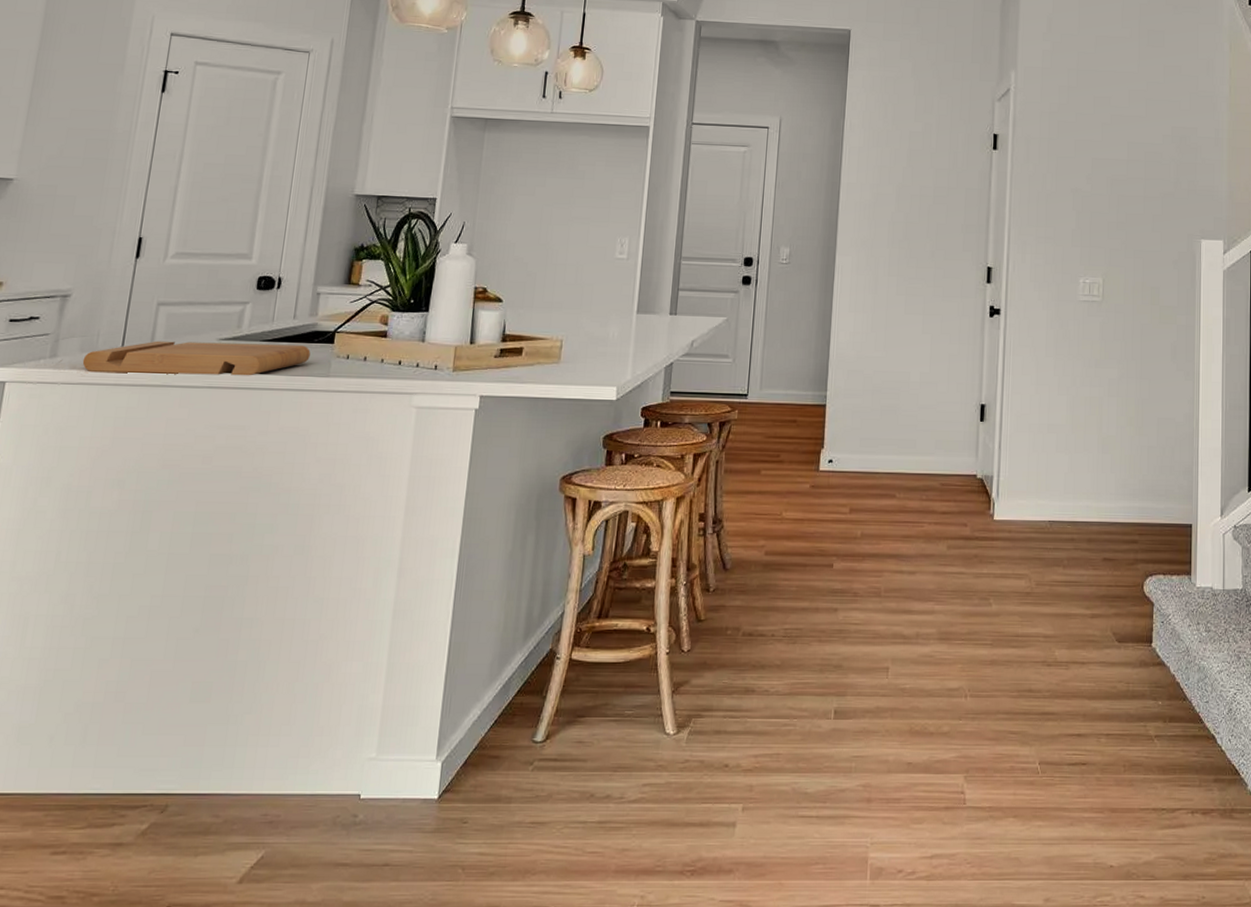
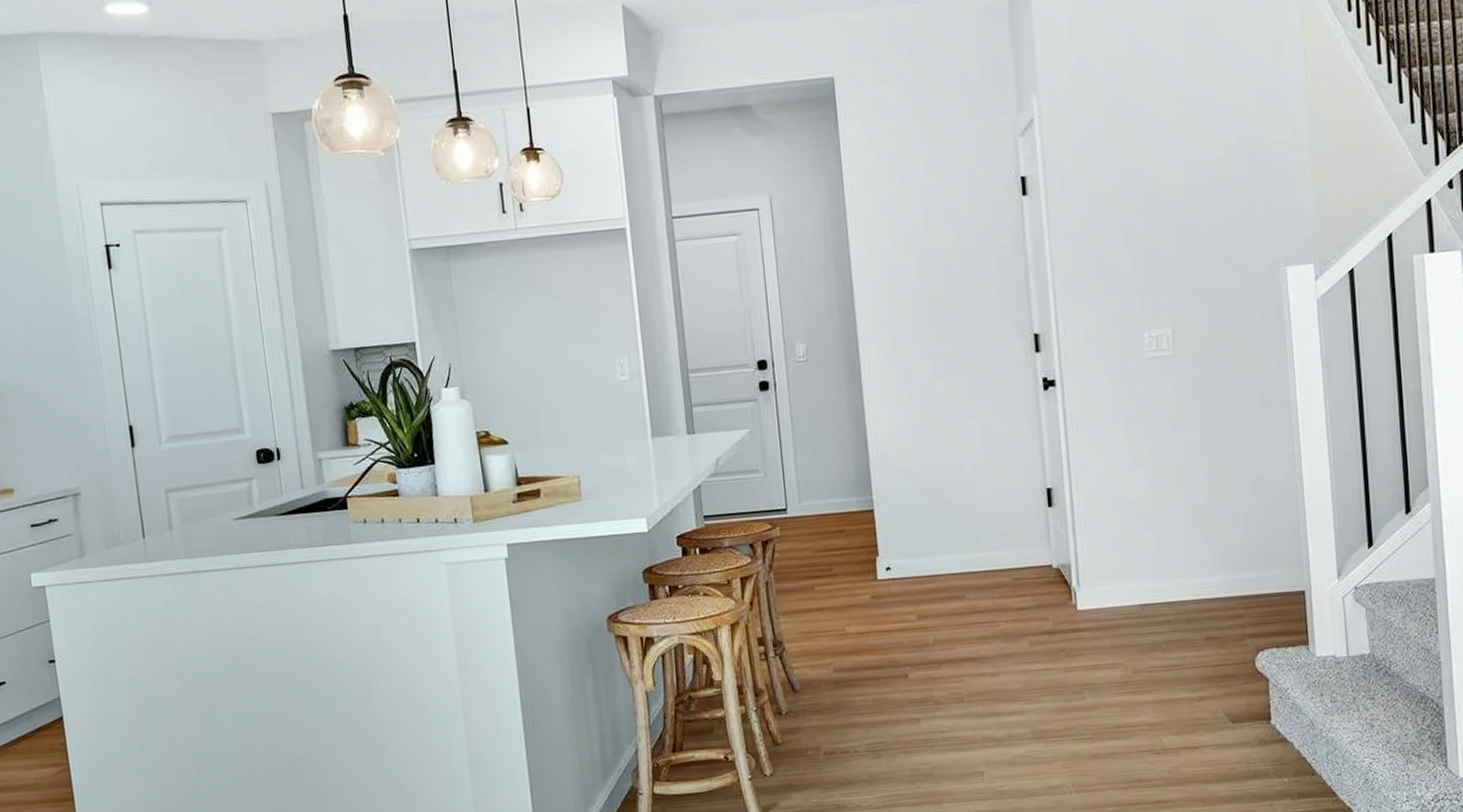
cutting board: present [82,341,311,376] -> none [110,515,328,566]

